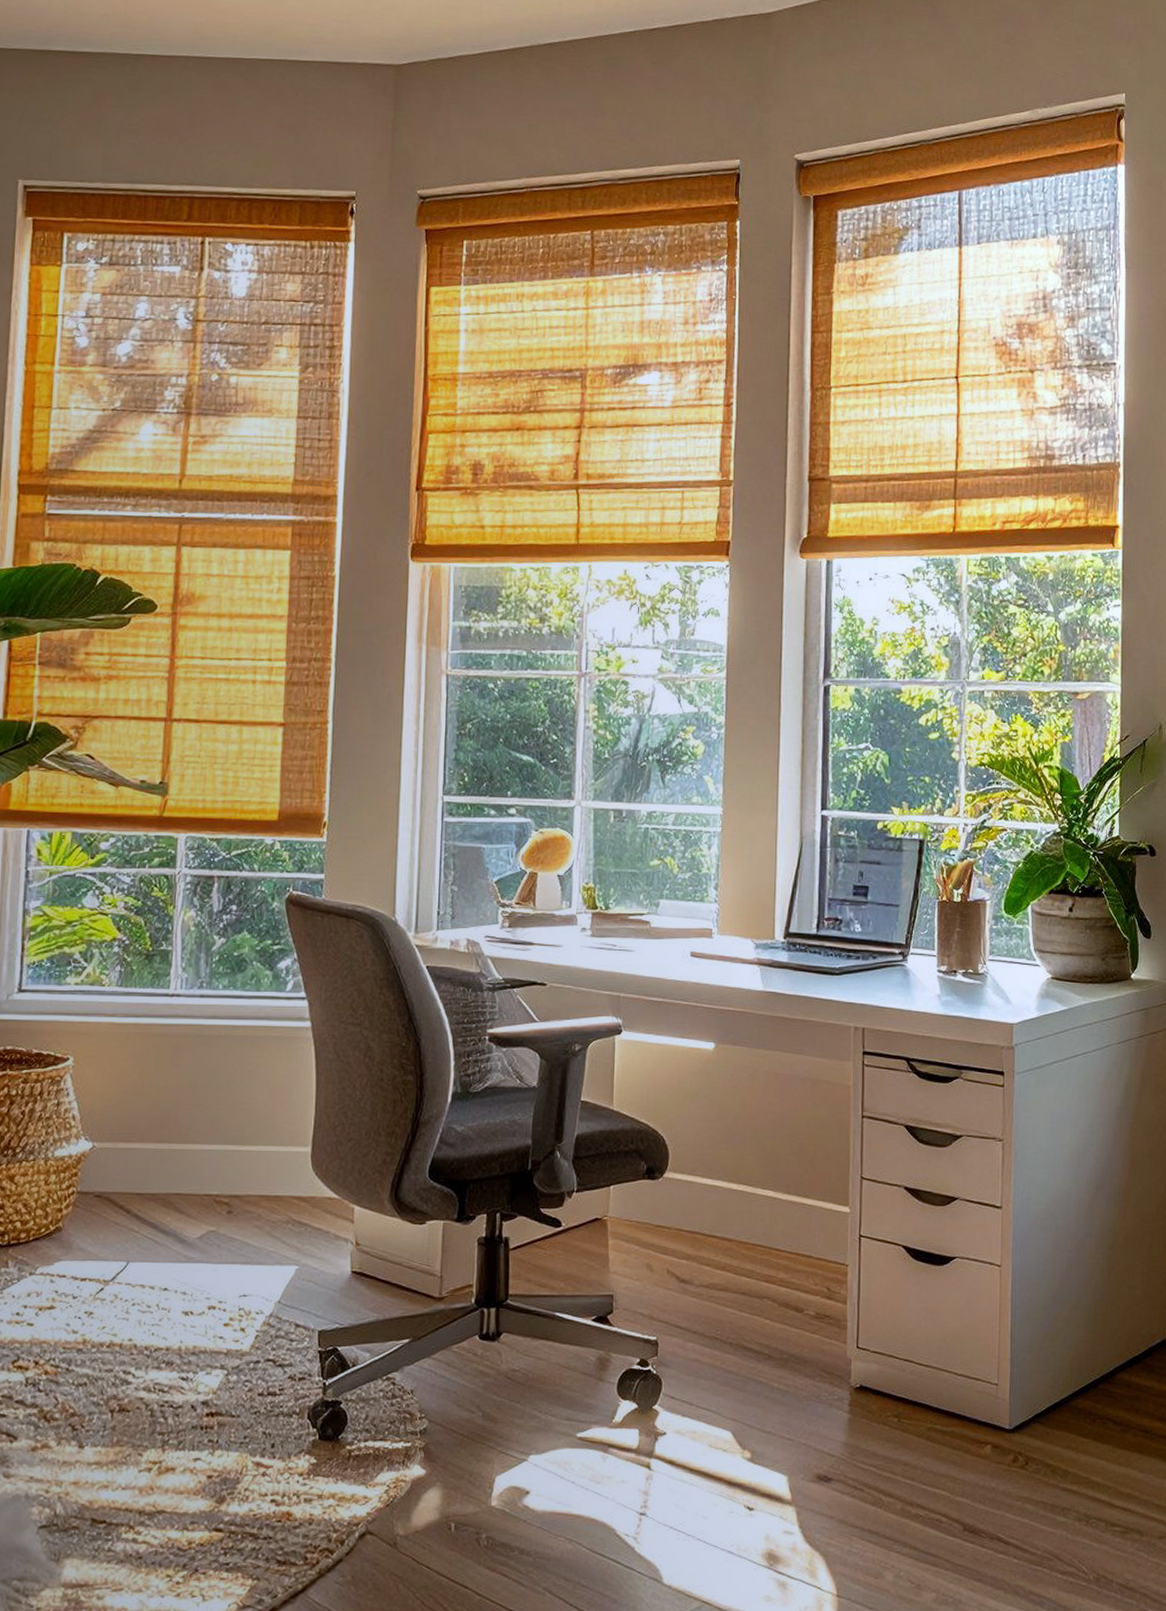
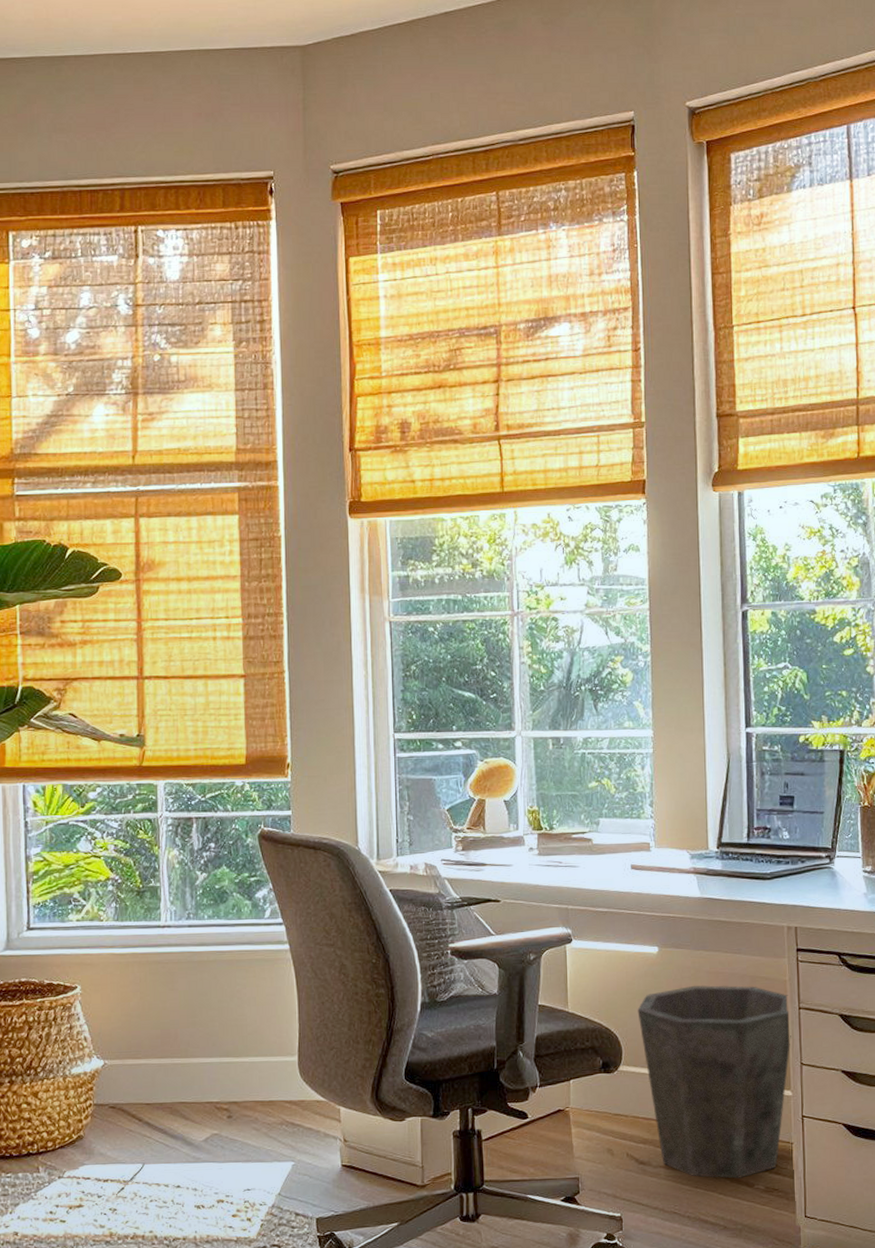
waste bin: none [688,1087,852,1302] -> present [637,985,791,1179]

